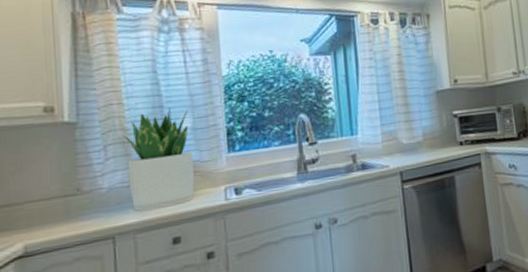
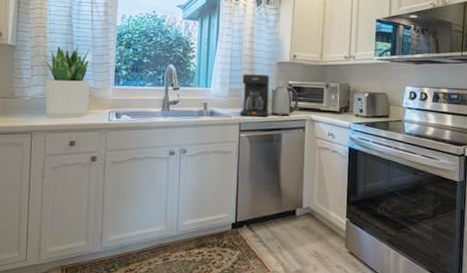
coffee maker: none [396,108,435,163] -> present [239,74,270,117]
kettle: none [433,117,469,156] -> present [271,85,299,116]

